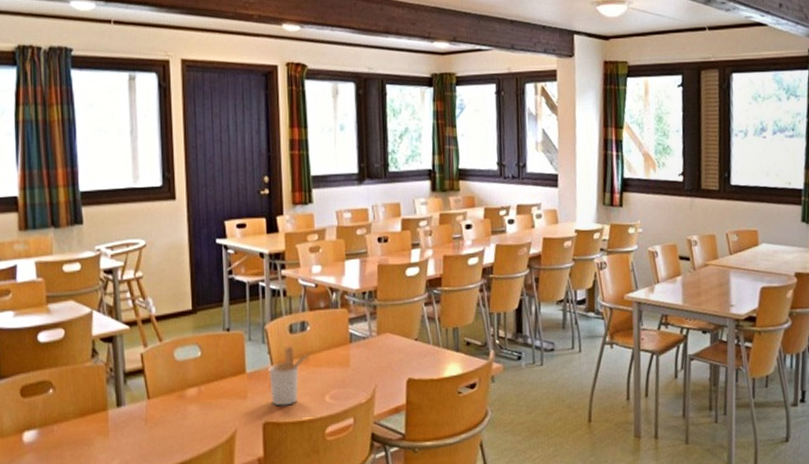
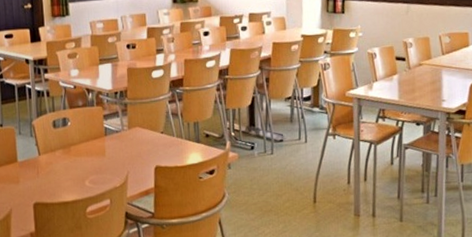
utensil holder: present [269,345,311,406] -> none [37,138,72,190]

